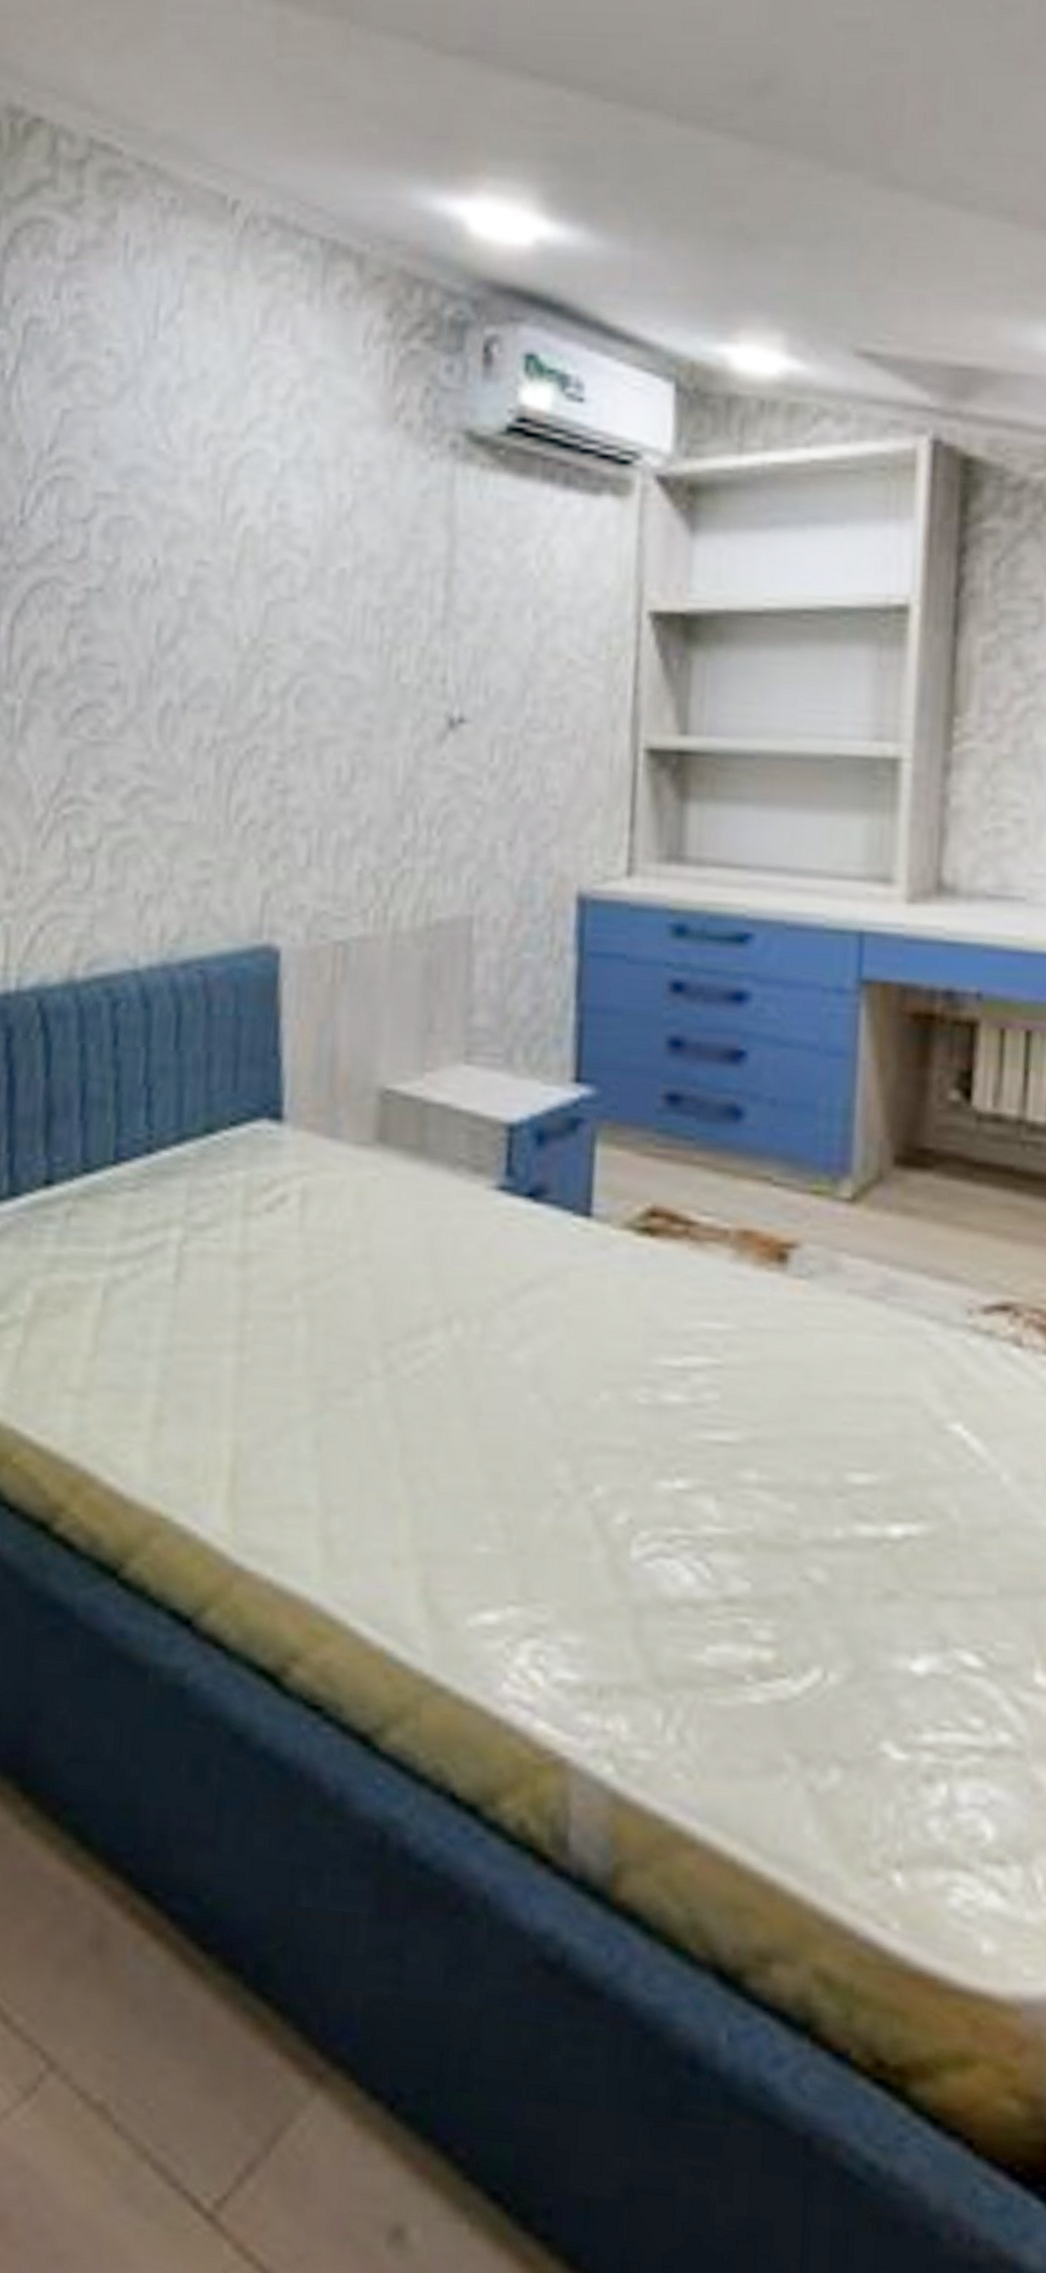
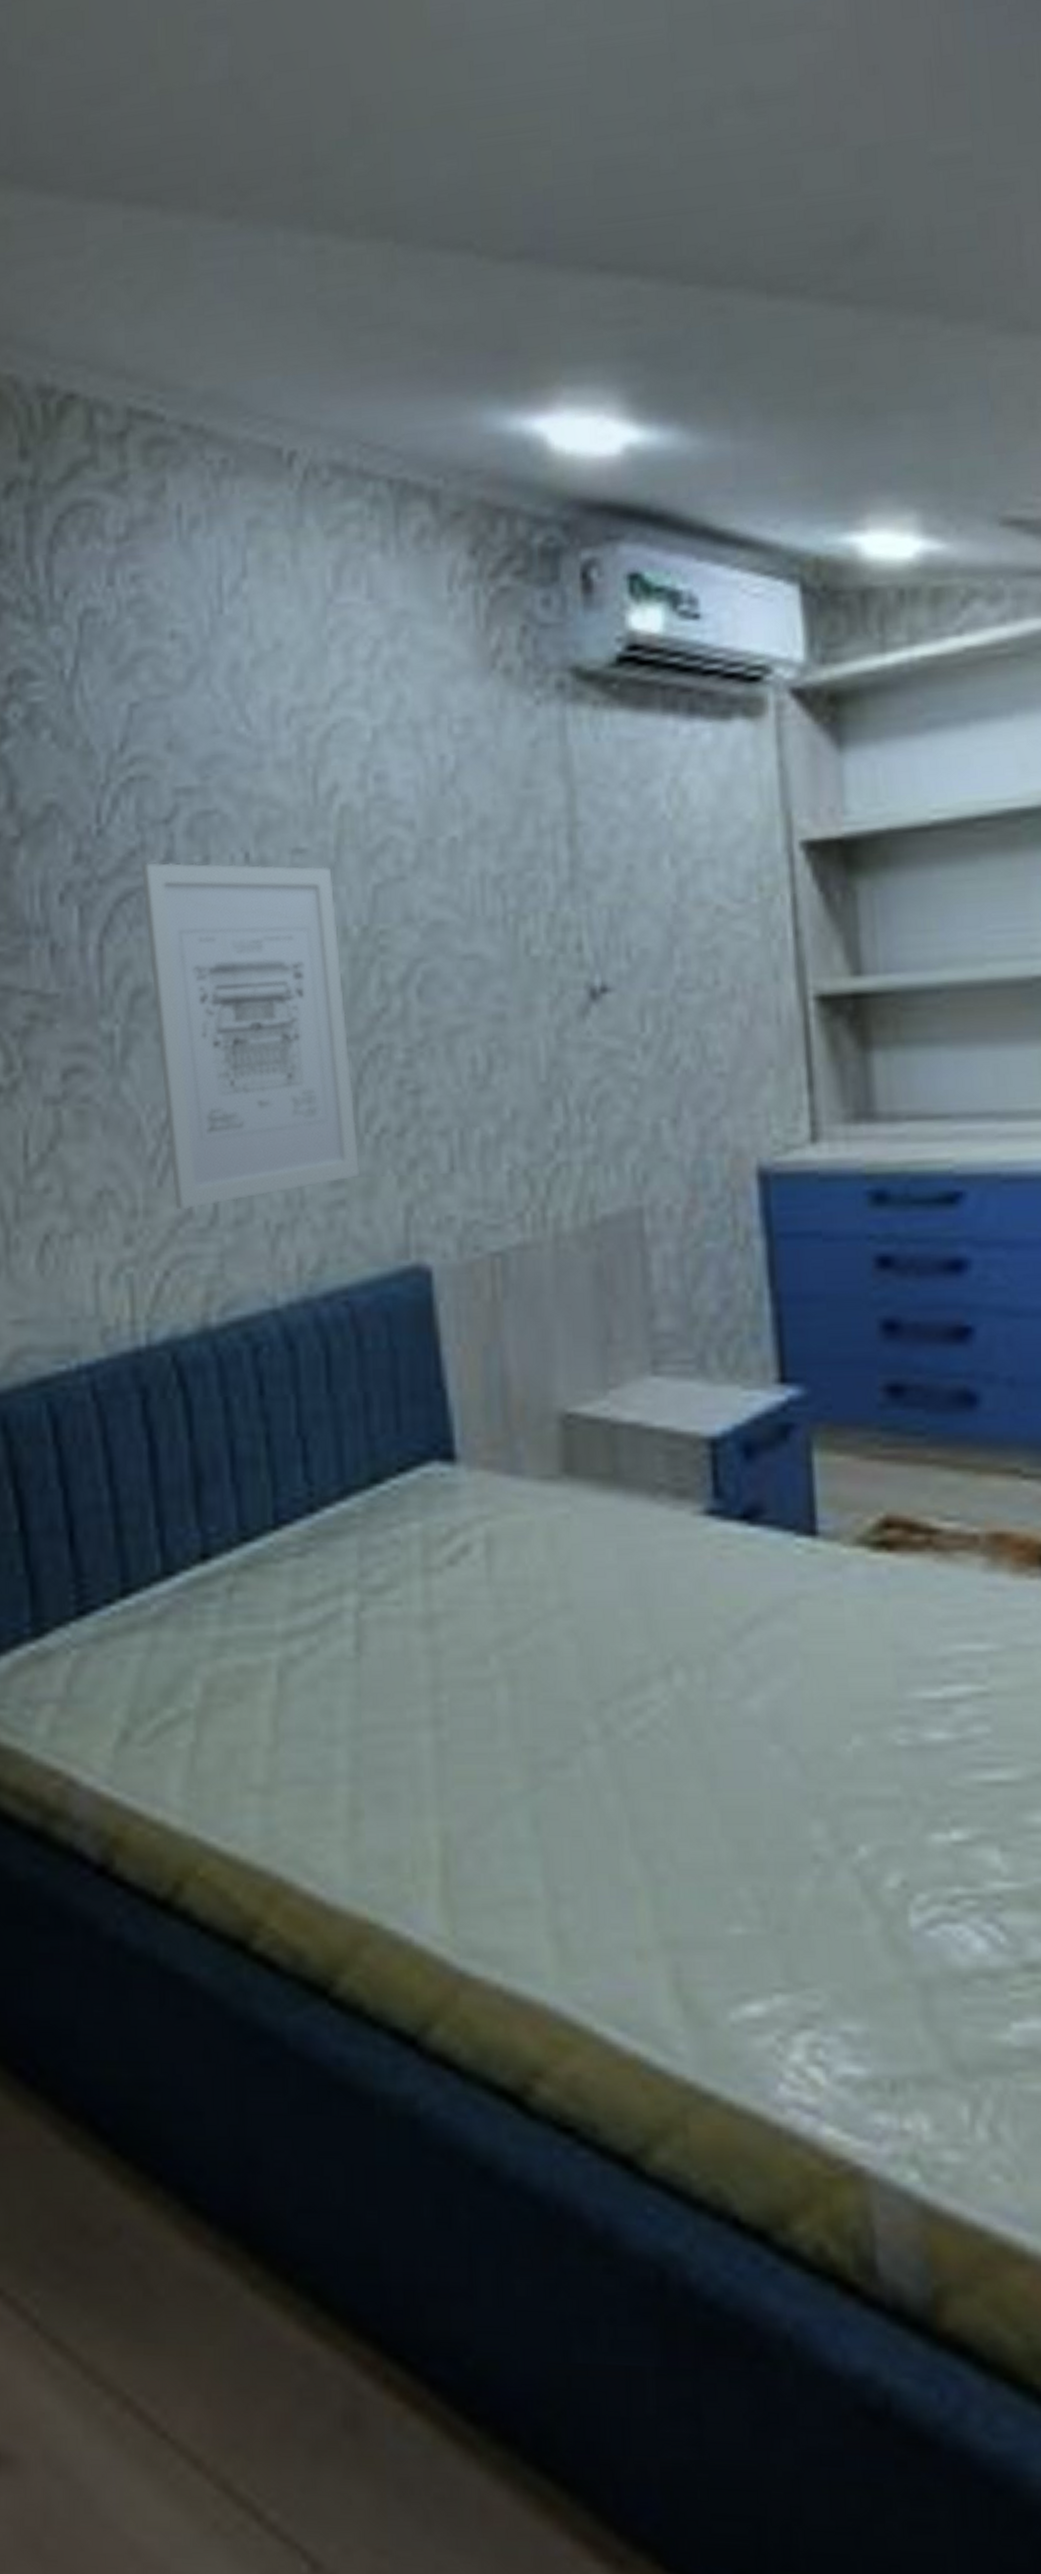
wall art: none [55,556,231,873] -> present [141,862,360,1210]

